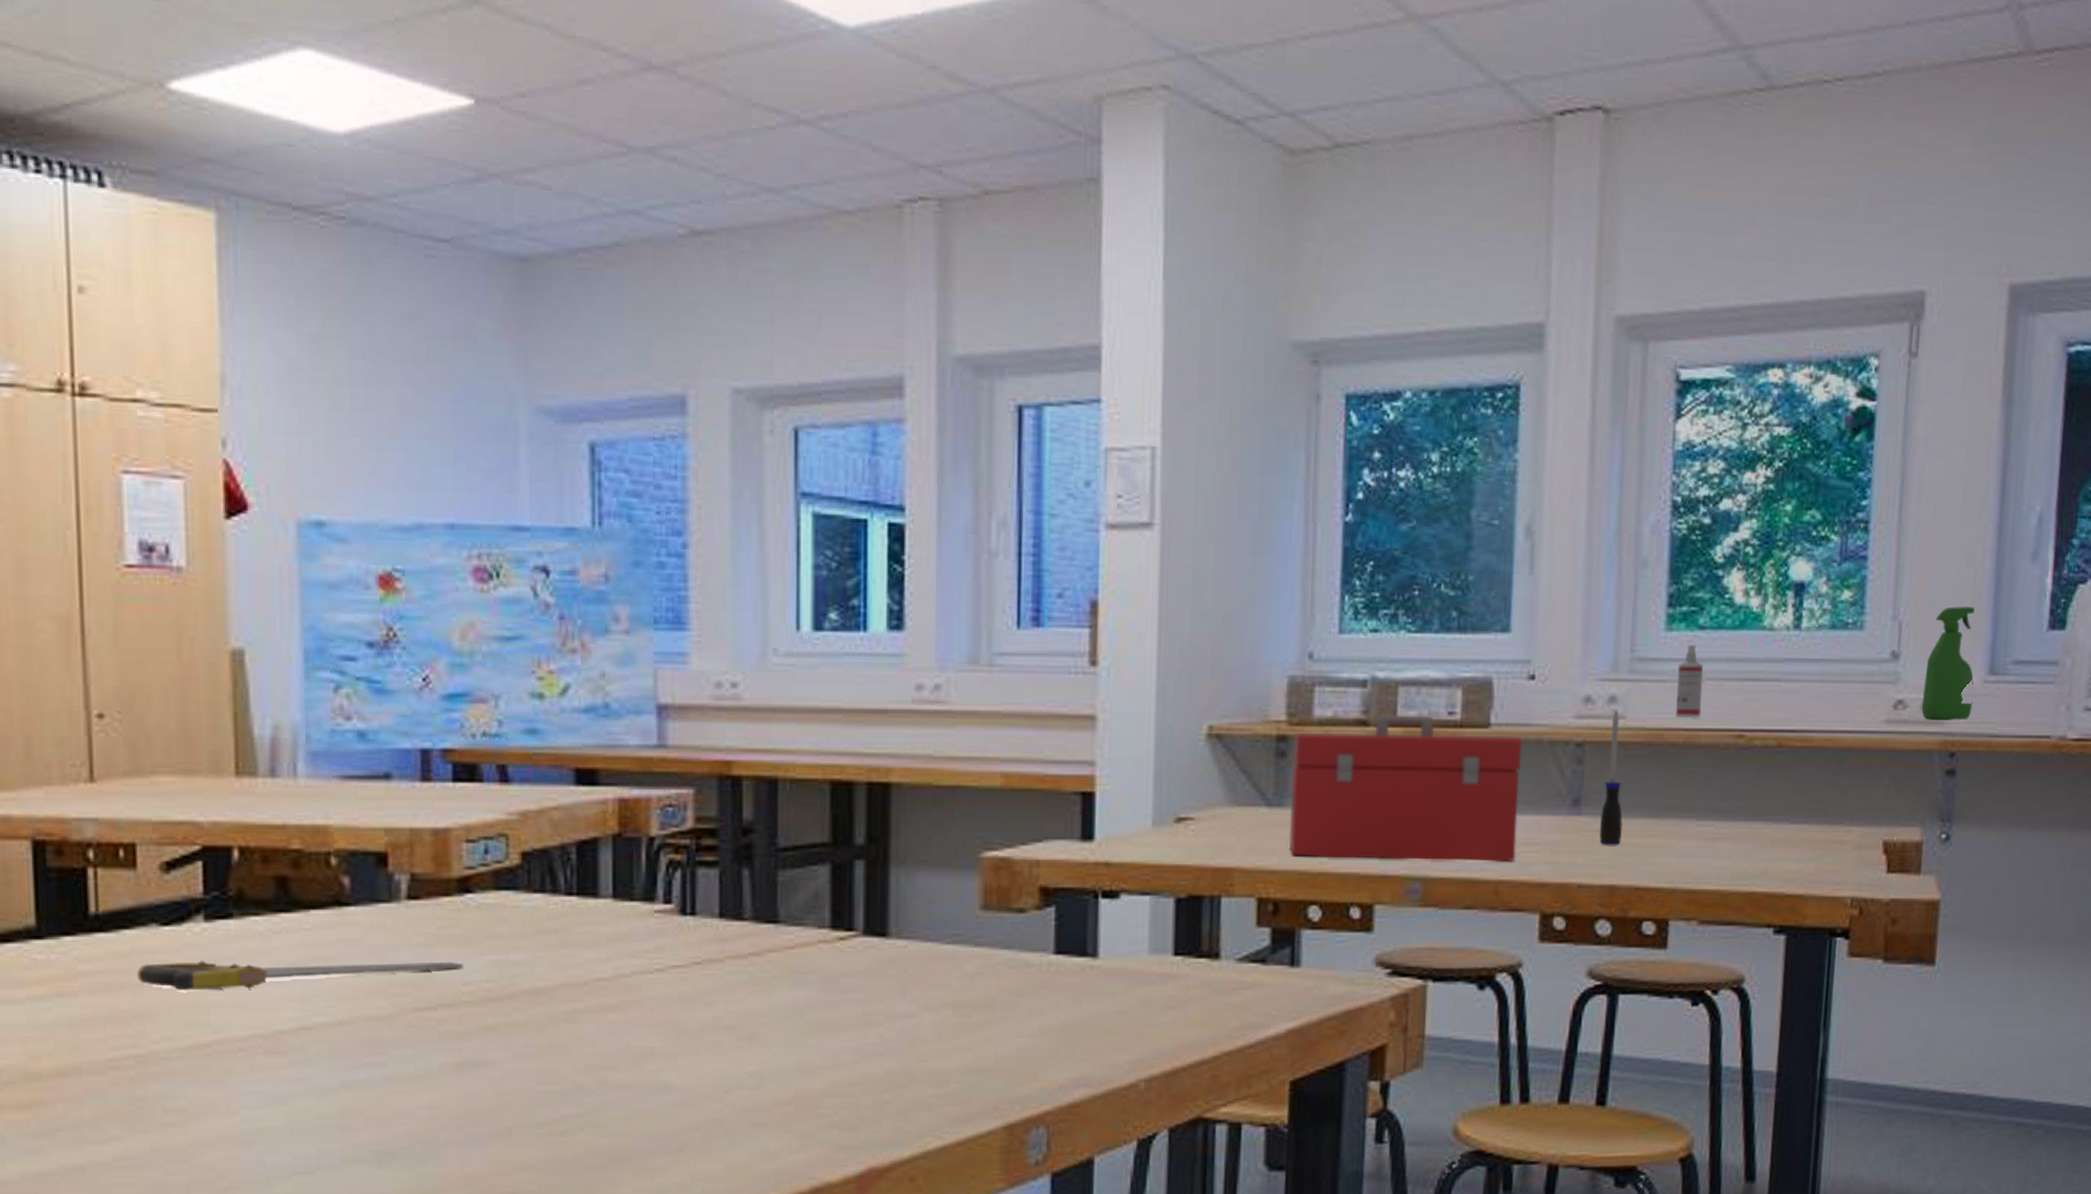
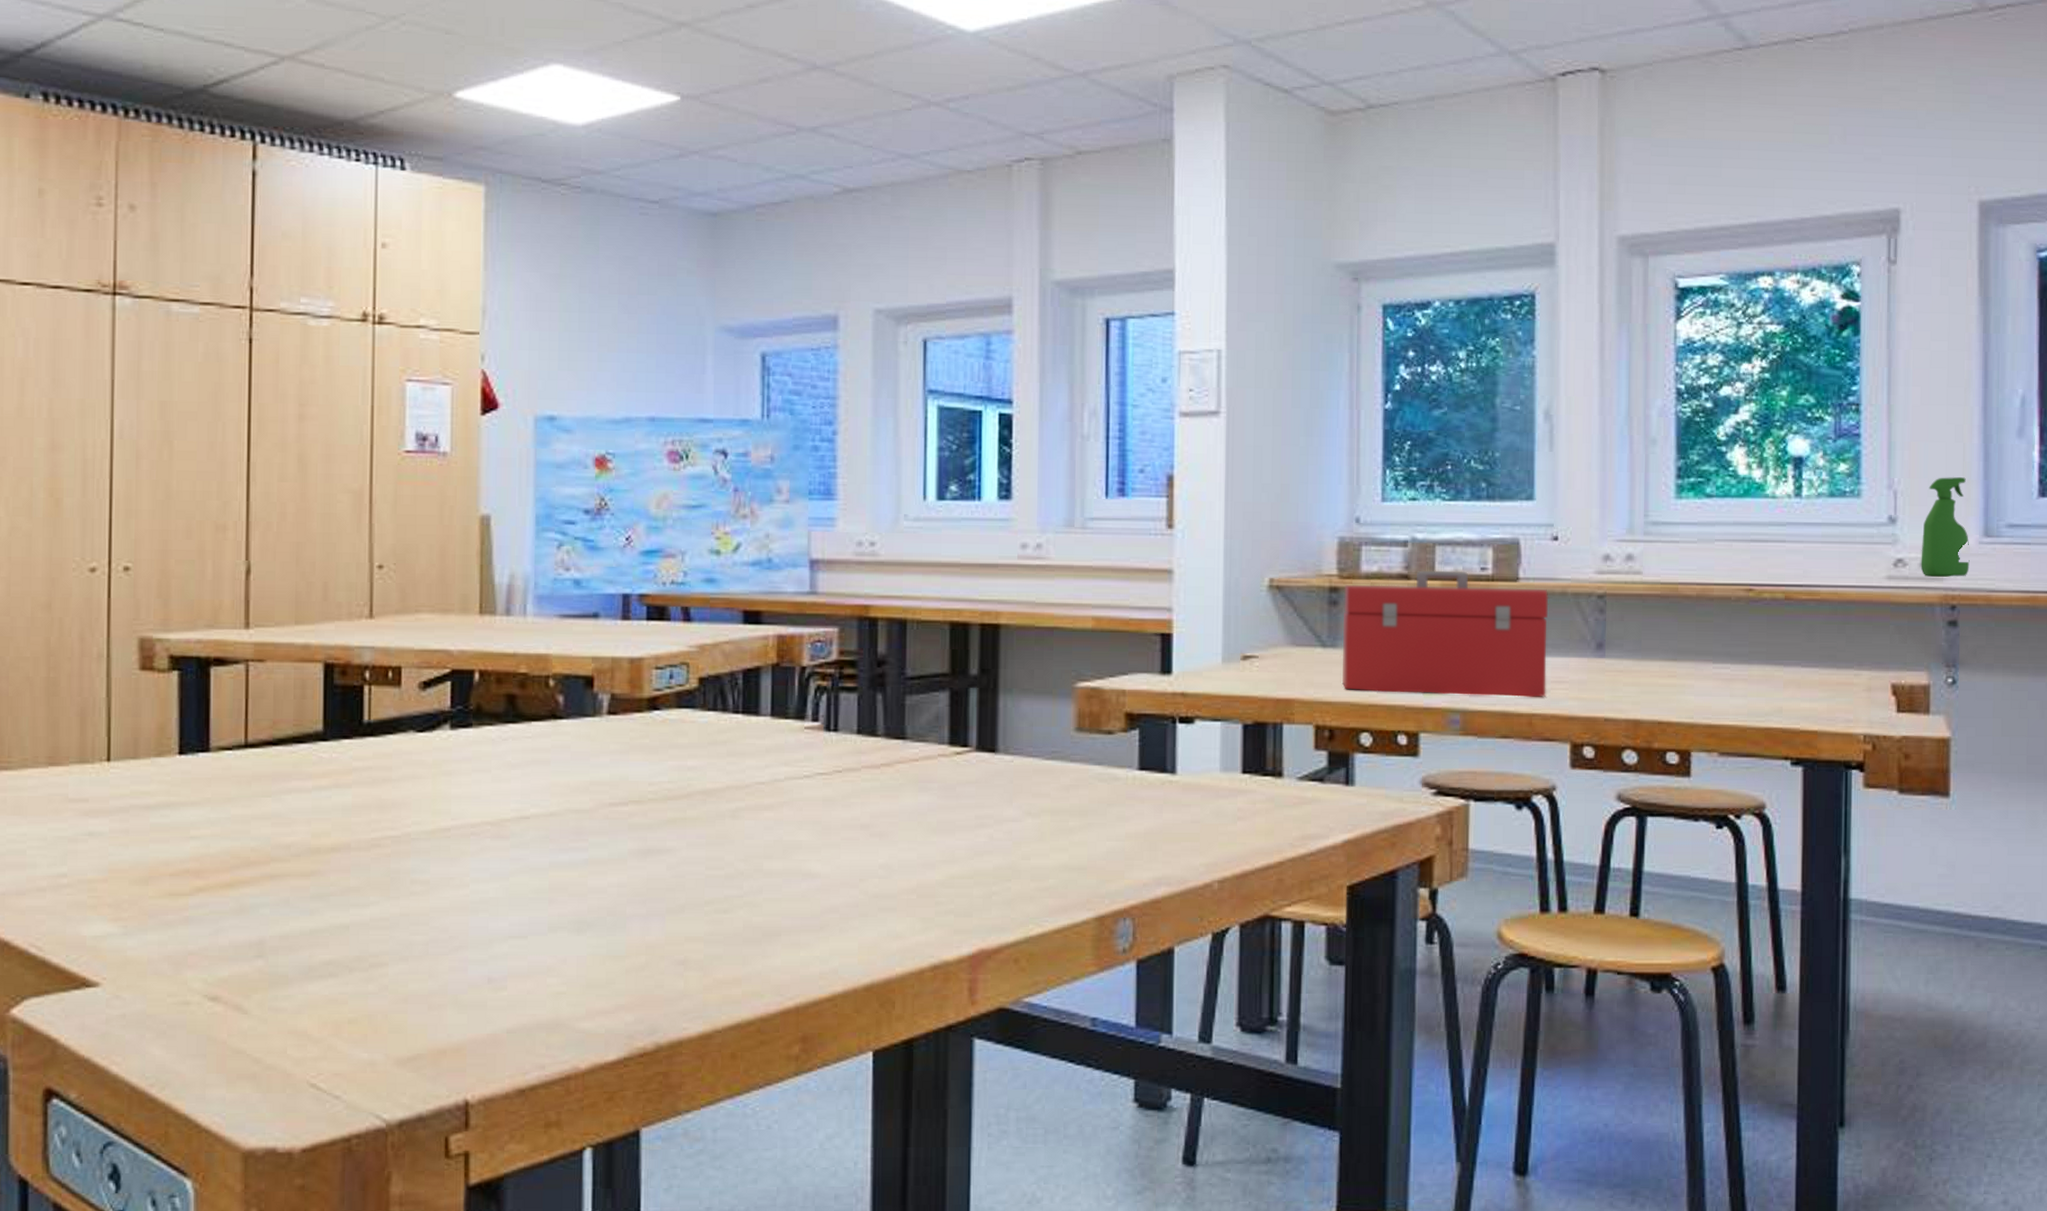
hand saw: present [137,961,463,990] -> none [397,761,650,785]
screwdriver: present [1599,710,1623,846] -> none [1623,567,1644,685]
spray bottle: present [1676,644,1703,718] -> none [1688,510,1713,574]

